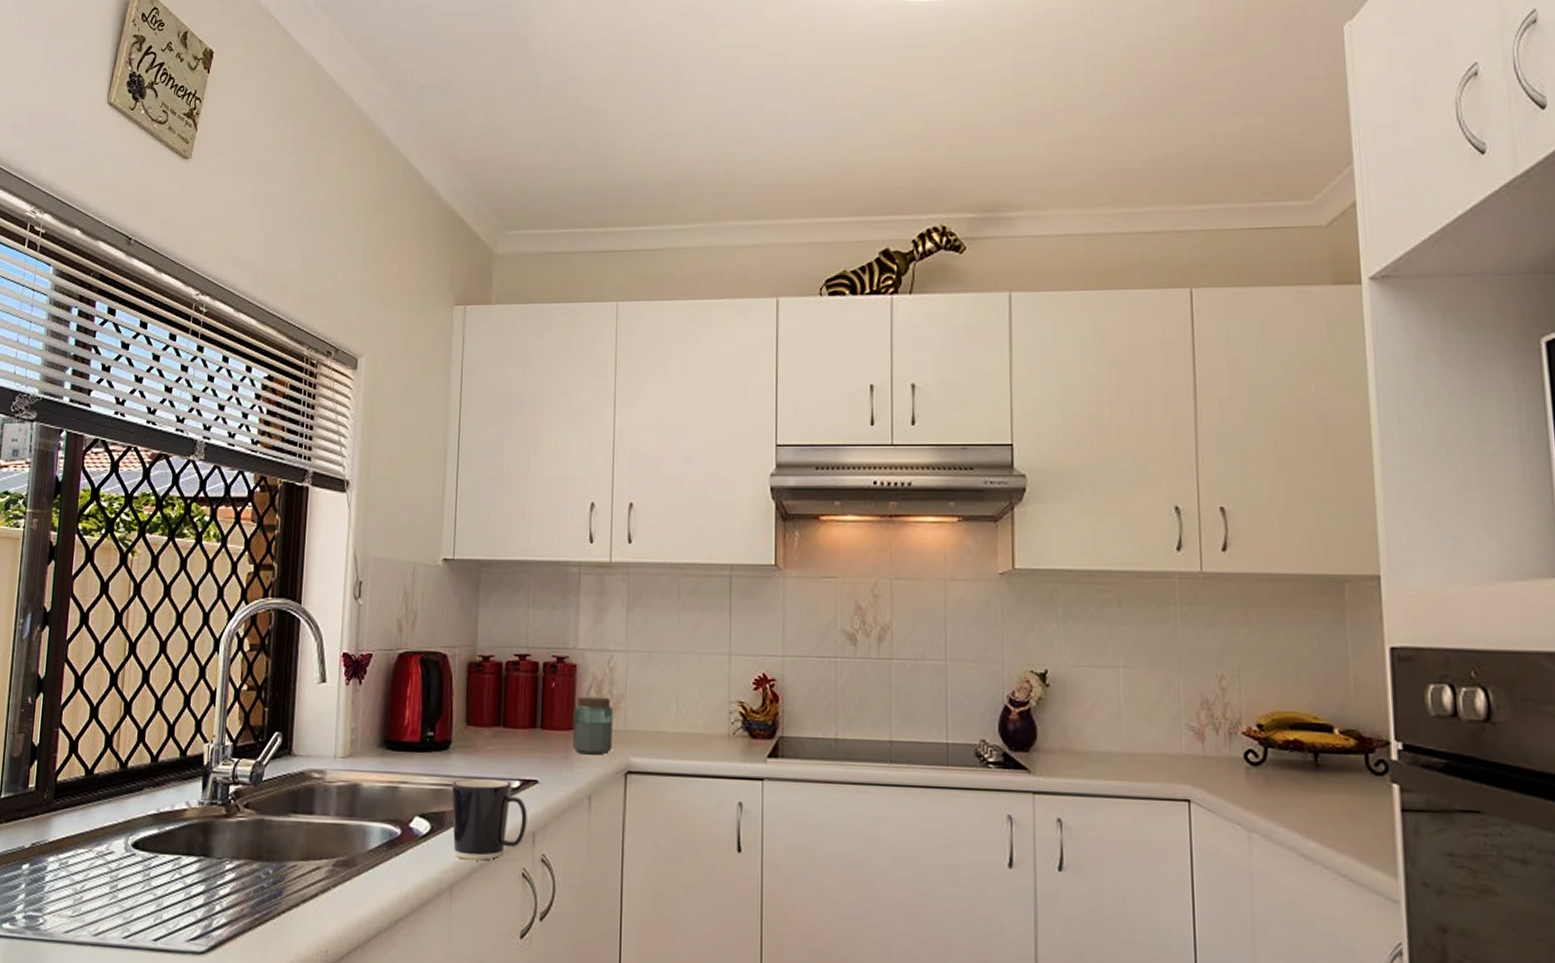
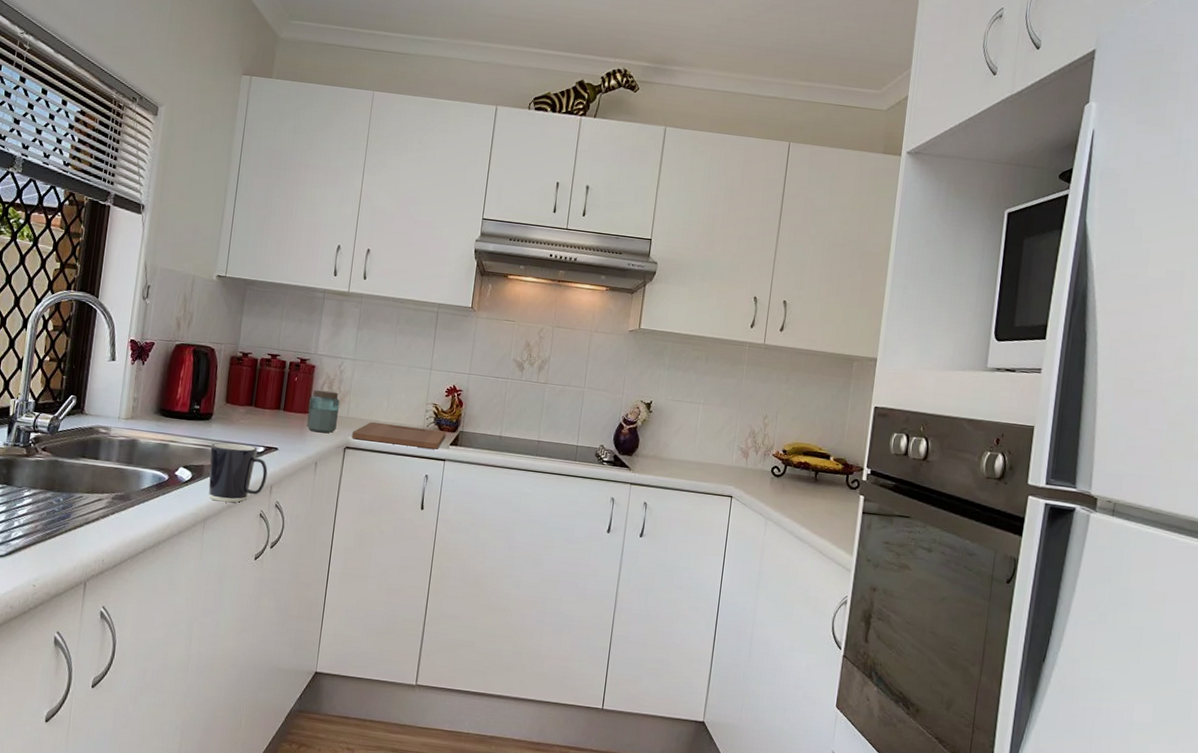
cutting board: none [633,733,761,765] -> present [352,421,446,449]

